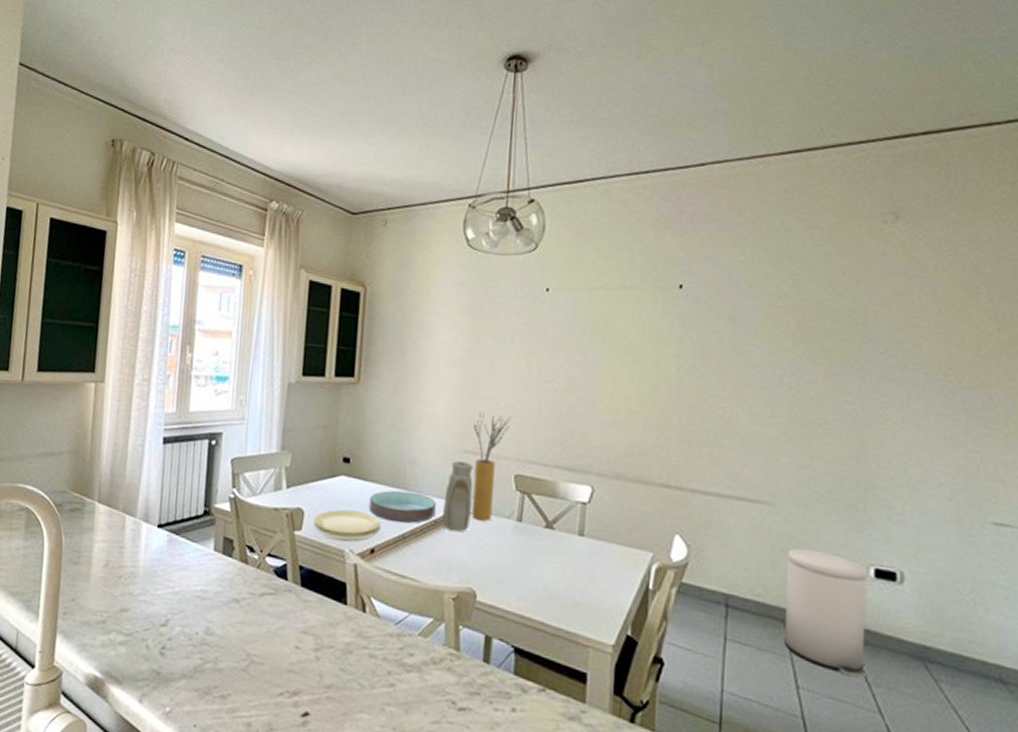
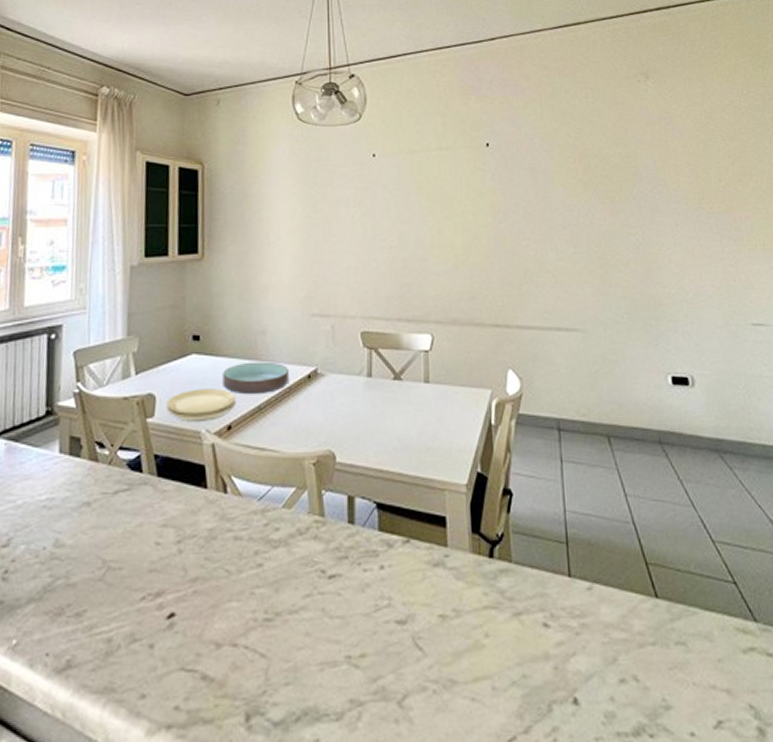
vase: present [442,461,473,532] -> none [296,325,323,395]
vase: present [471,413,511,521] -> none [318,276,352,381]
pedal bin: present [784,548,868,679] -> none [602,367,679,477]

